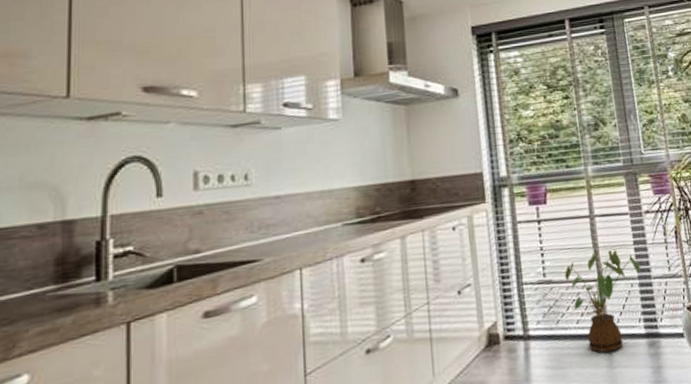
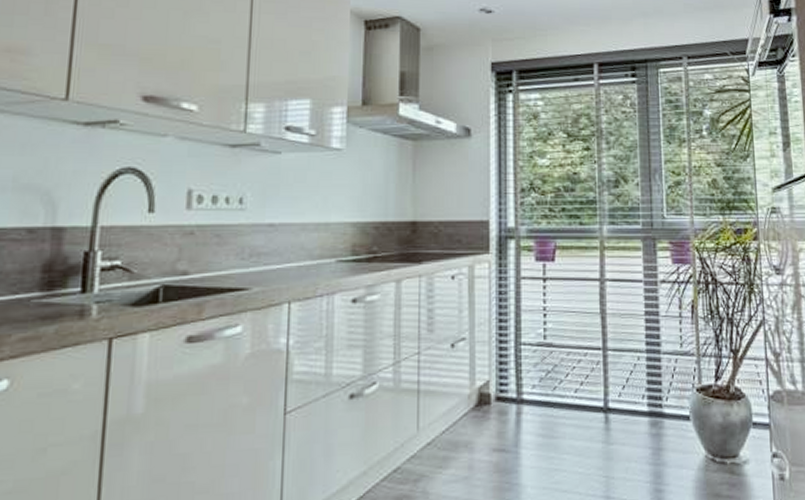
house plant: present [565,250,642,353] -> none [567,318,650,428]

